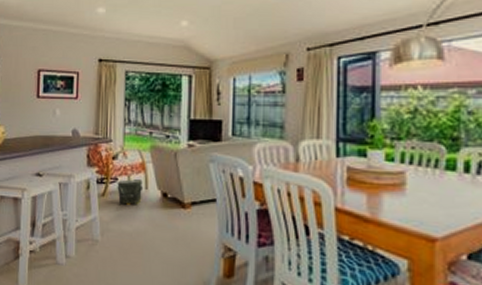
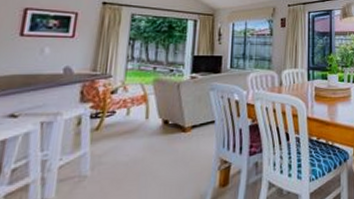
bag: present [117,178,144,205] -> none [114,109,144,136]

